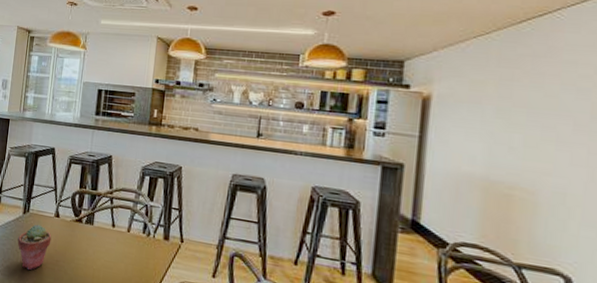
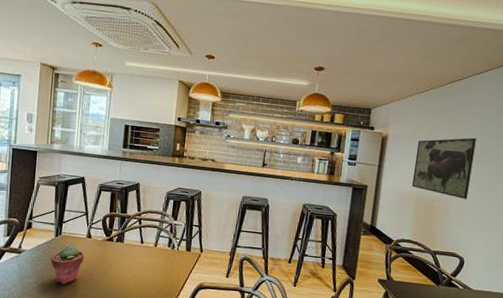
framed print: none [473,96,577,188] -> present [411,137,477,199]

